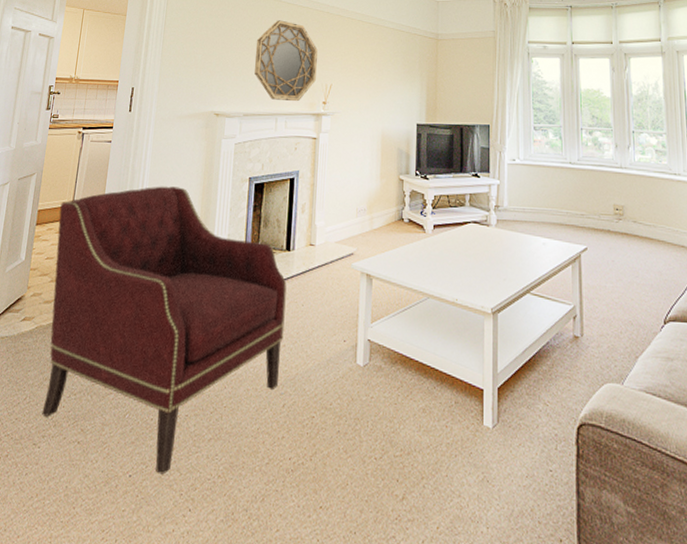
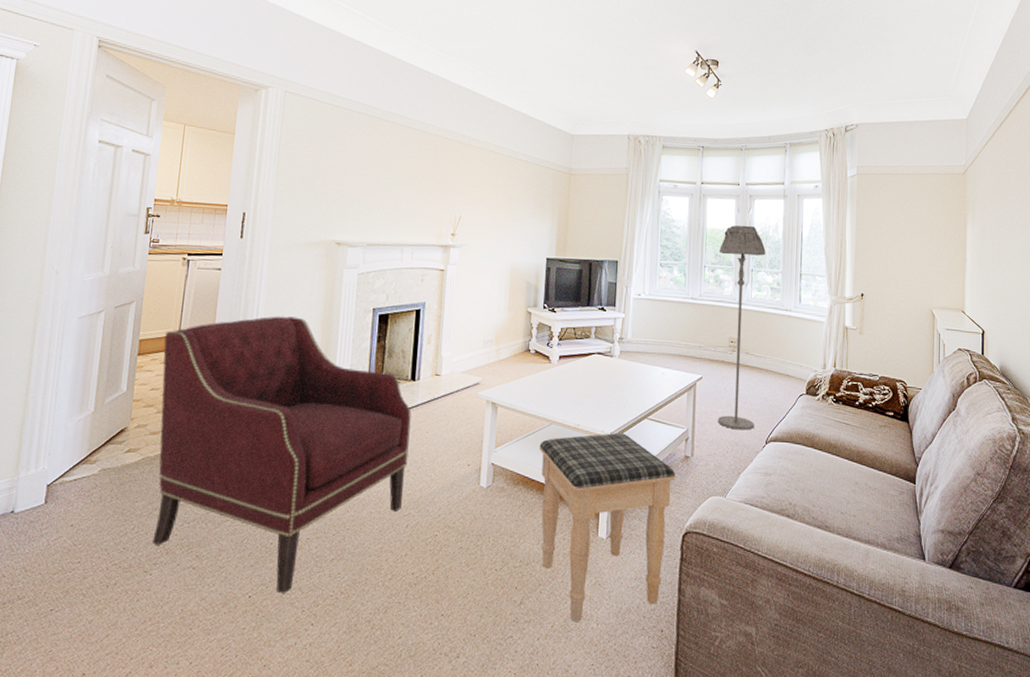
home mirror: present [254,20,318,102] -> none [379,147,447,233]
footstool: none [416,309,565,524] -> present [539,433,676,621]
floor lamp: none [596,84,650,308] -> present [718,225,766,431]

